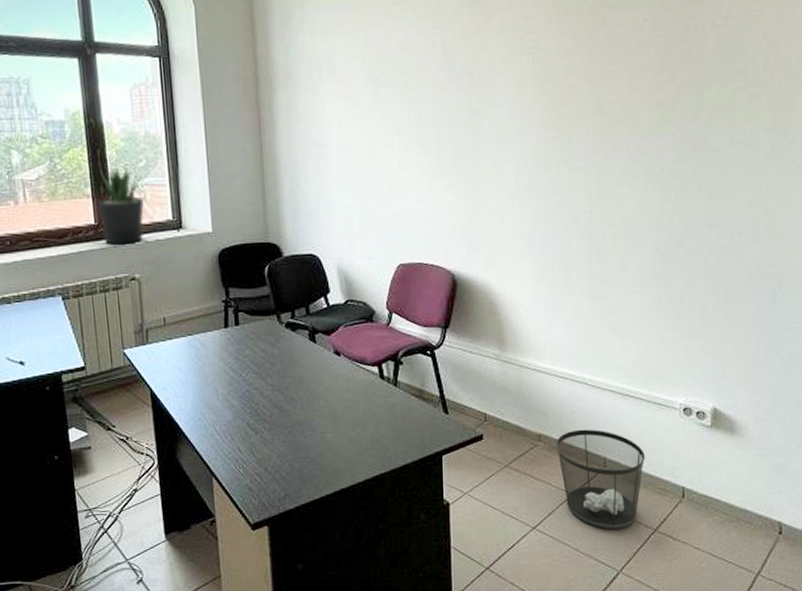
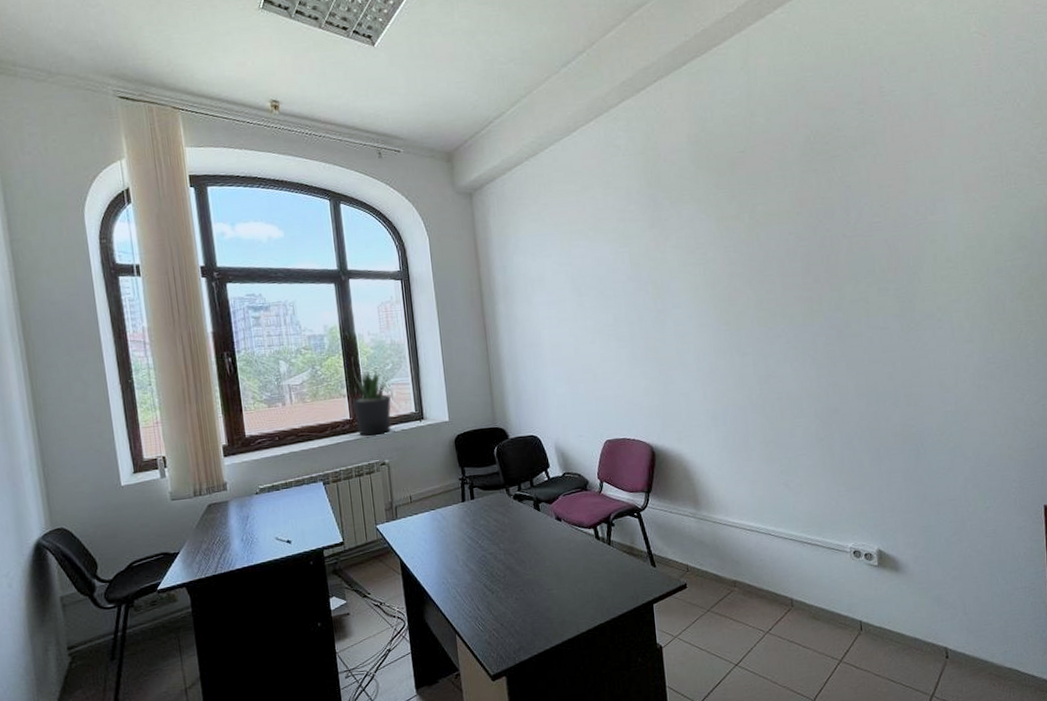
waste bin: present [555,429,646,530] -> none [748,574,826,663]

